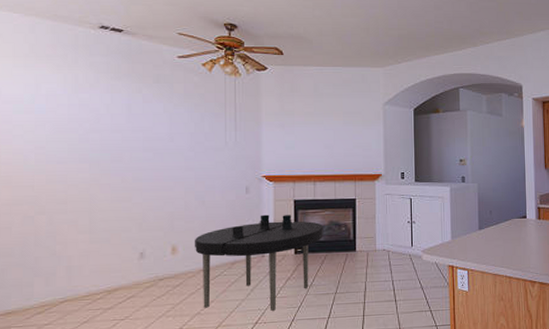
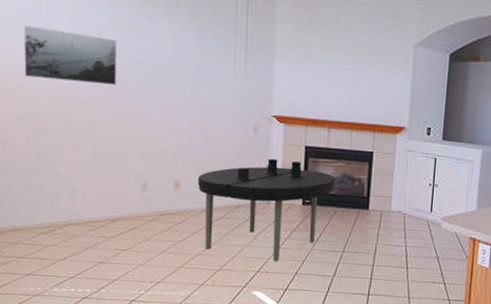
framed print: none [22,117,115,164] -> present [23,25,117,85]

